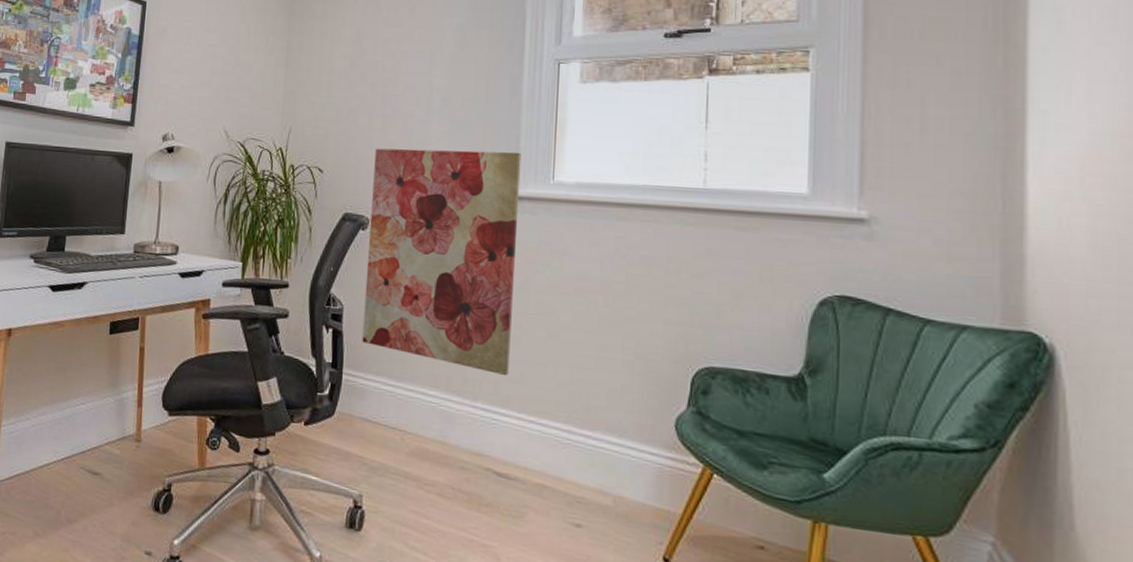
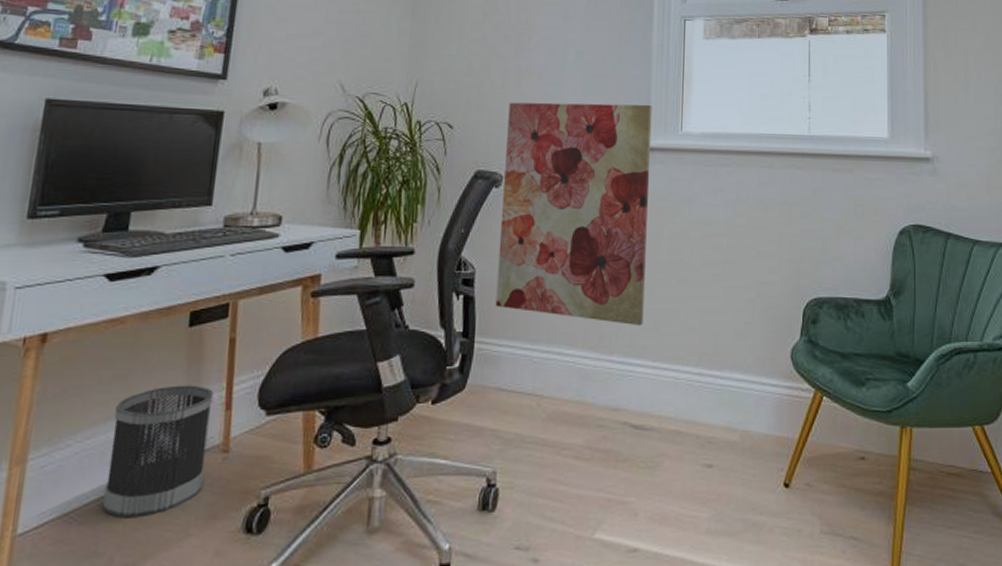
wastebasket: none [51,381,129,484] -> present [102,385,214,518]

